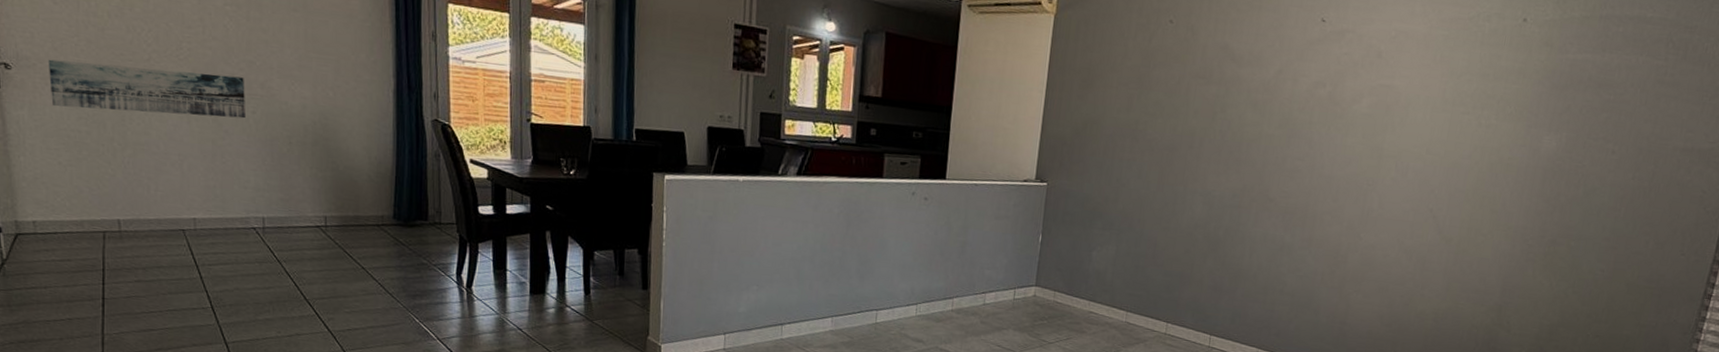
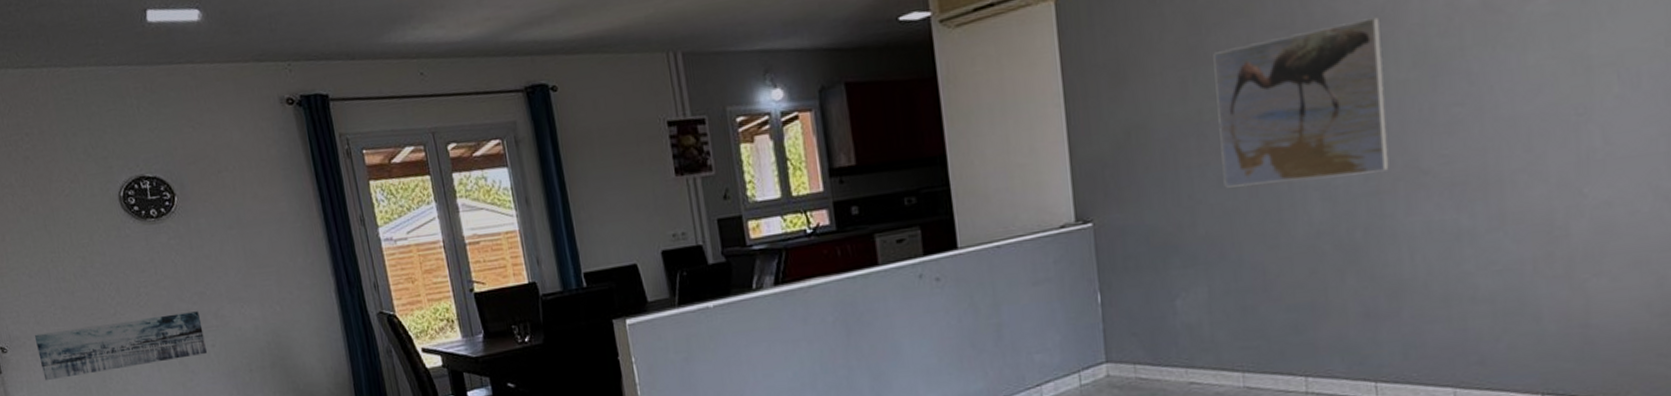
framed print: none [1142,82,1265,193] -> present [1213,17,1389,188]

